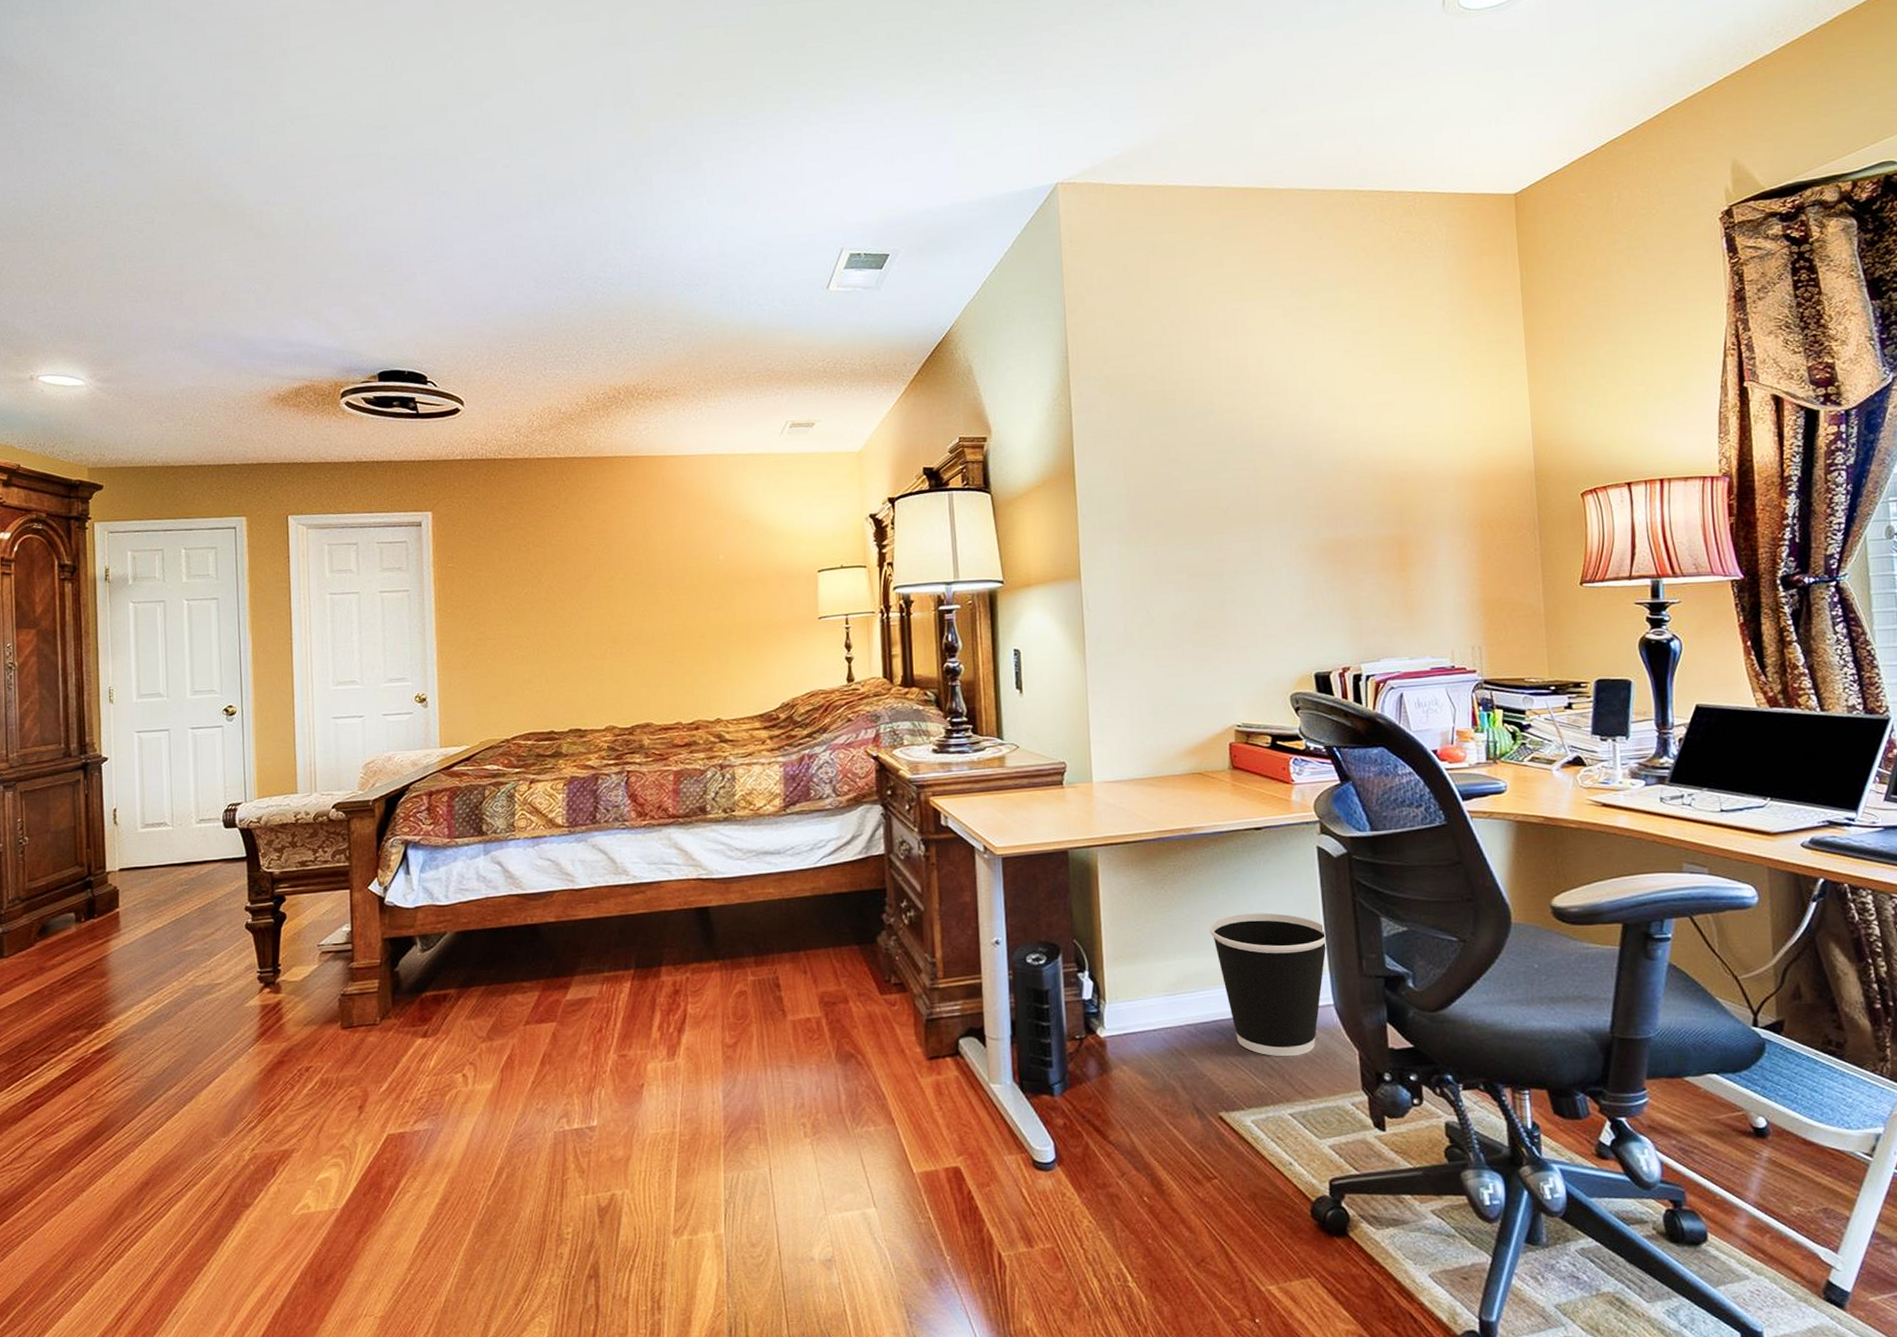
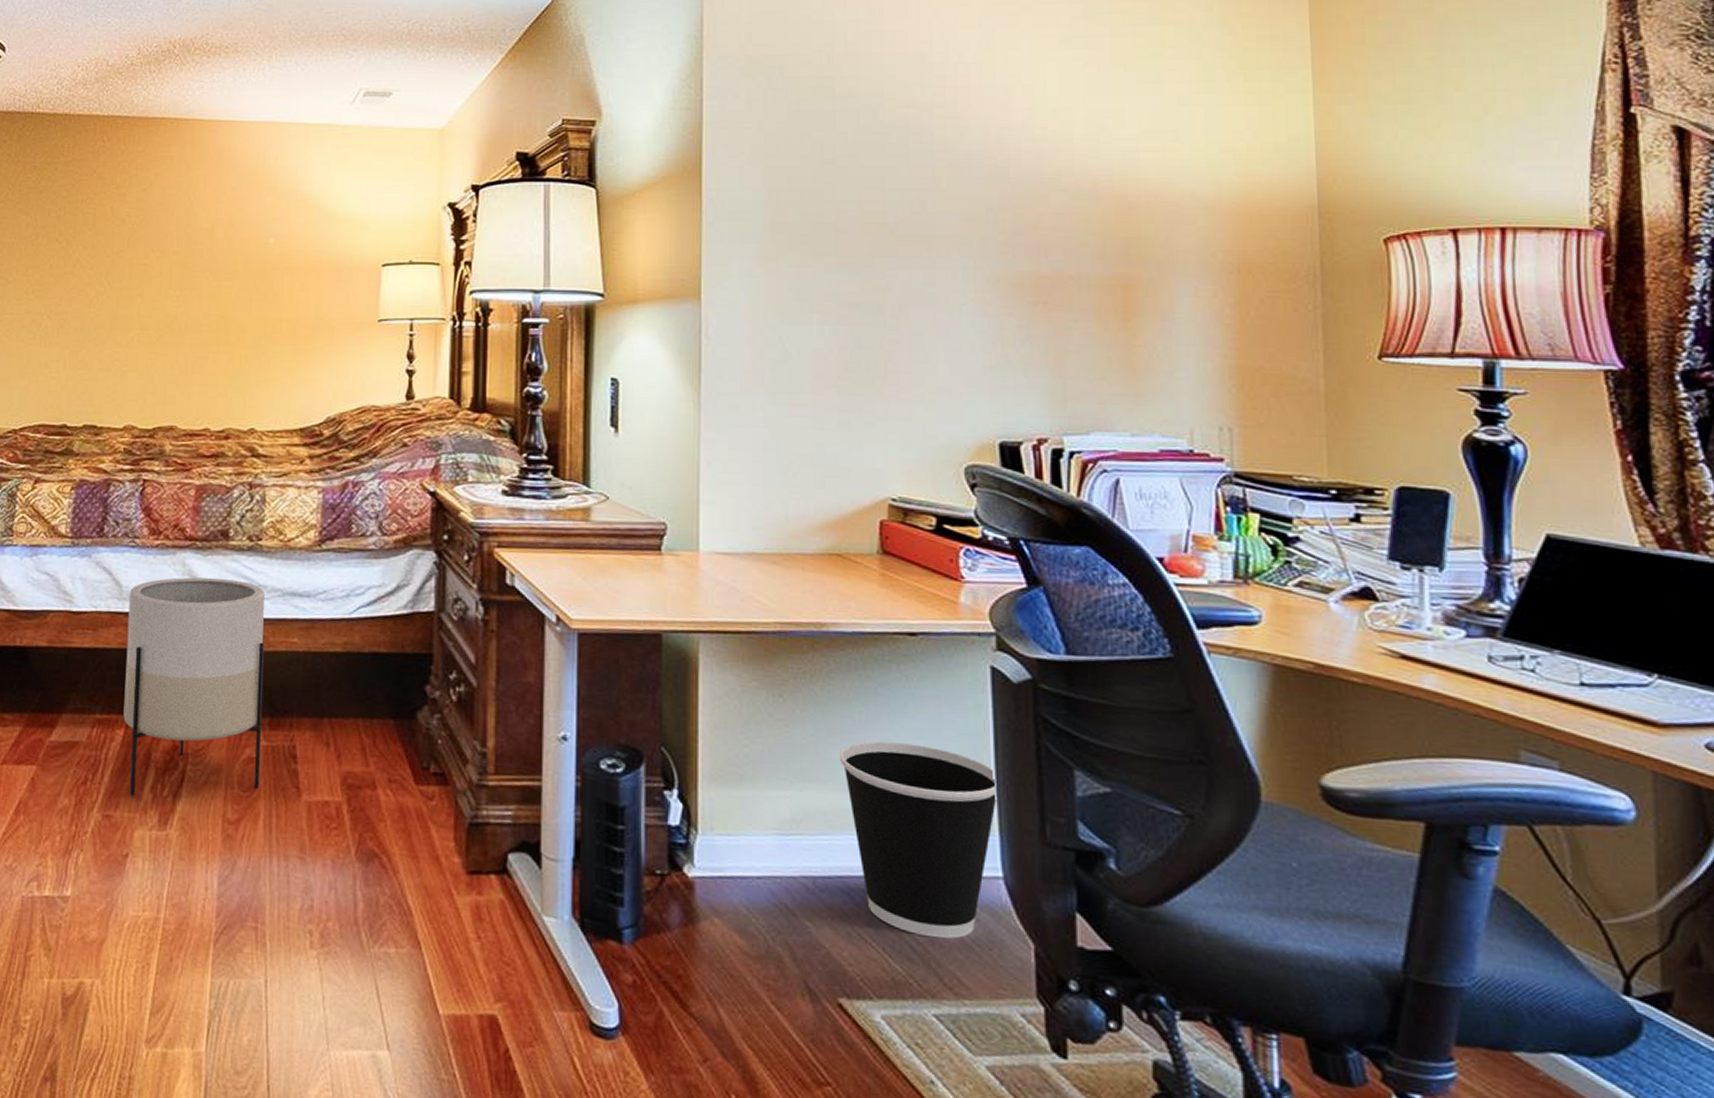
planter: none [624,846,751,1036] -> present [123,577,265,796]

